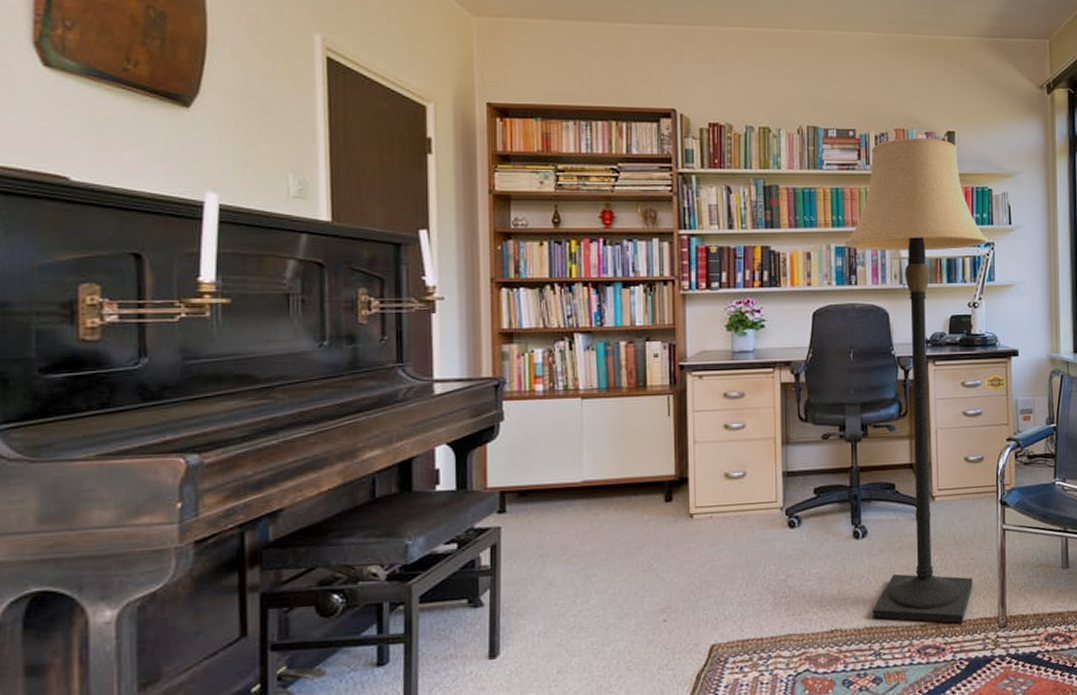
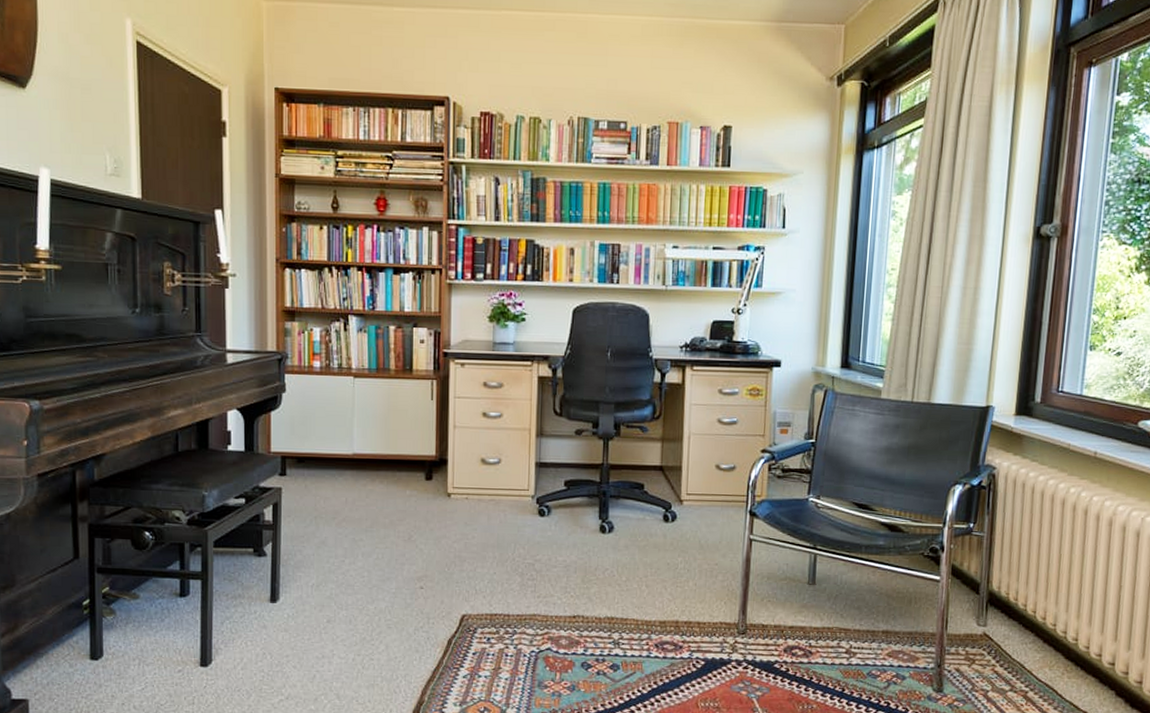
lamp: present [844,137,988,624] -> none [608,131,759,625]

